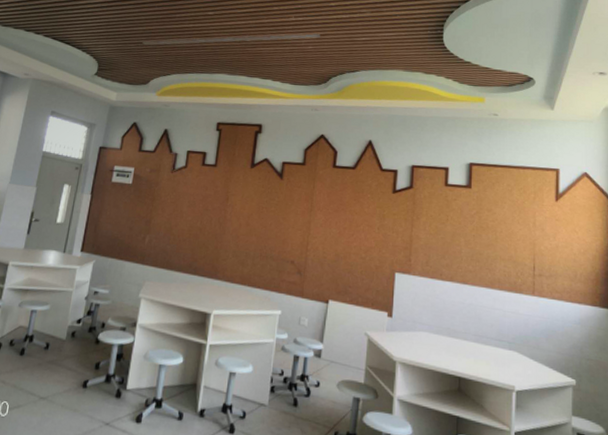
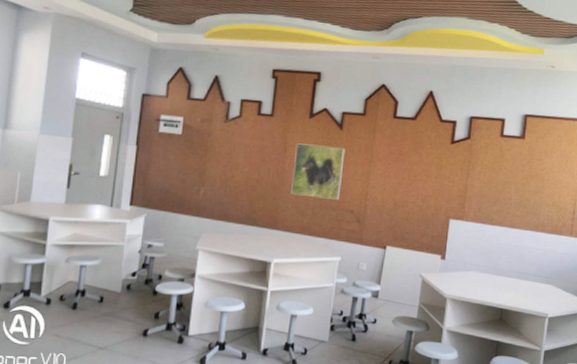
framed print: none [232,192,286,250] -> present [291,143,345,200]

